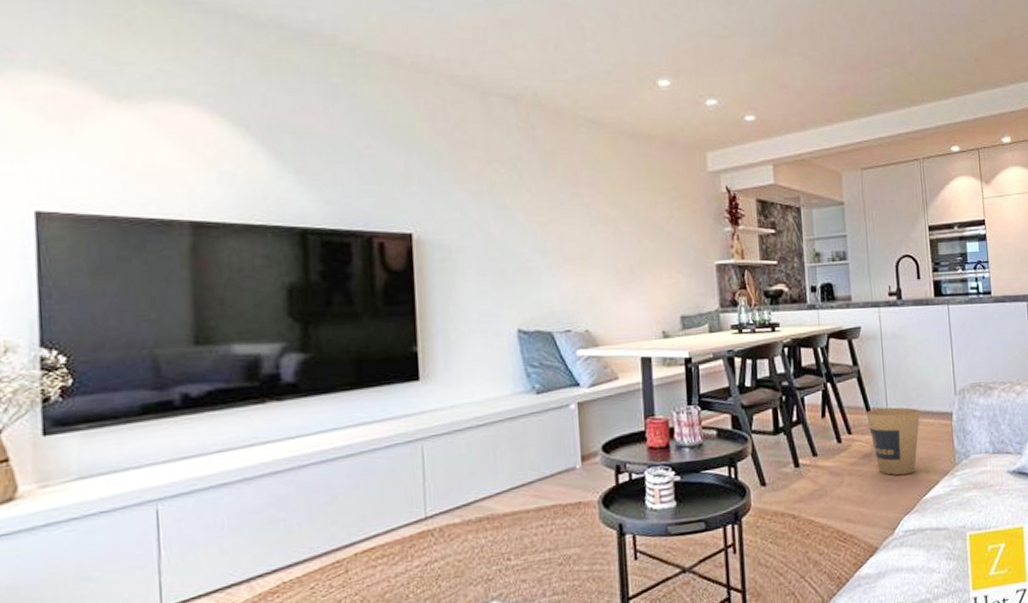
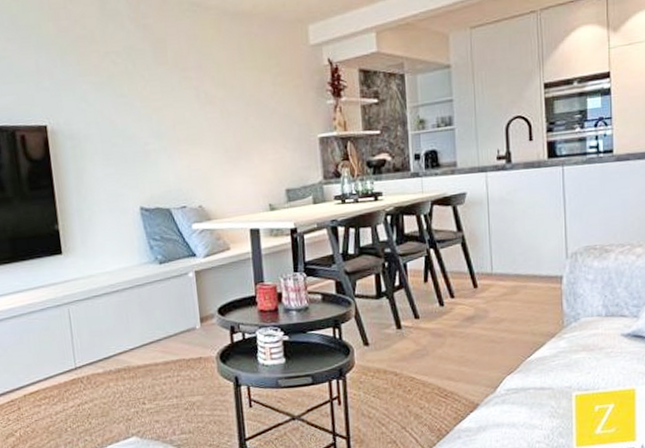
trash can: present [866,407,921,476] -> none [469,271,528,337]

